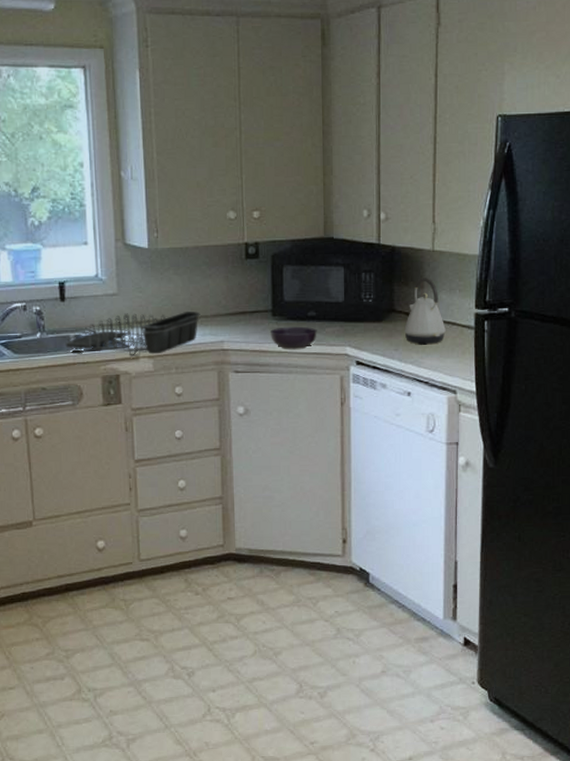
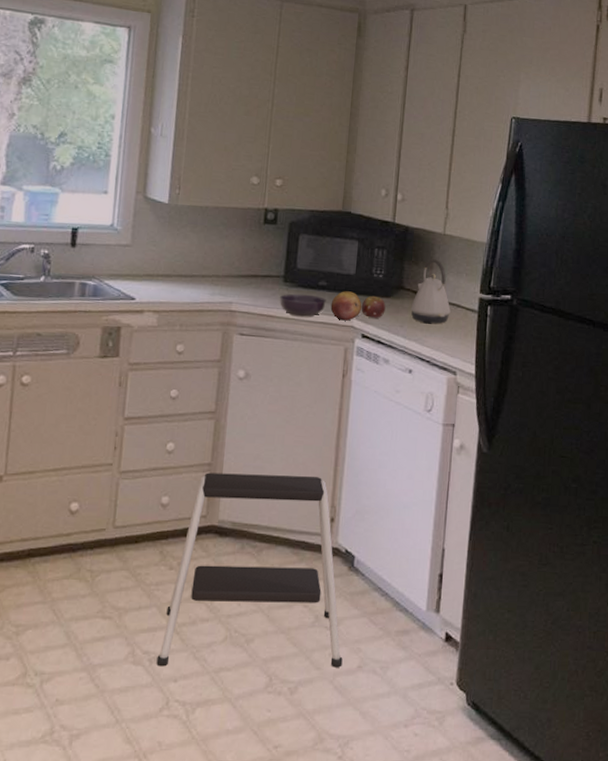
dish rack: present [65,311,200,358] -> none [69,265,212,311]
step stool: none [194,502,367,679] -> present [156,472,343,668]
fruit: none [322,319,354,349] -> present [330,291,362,321]
fruit: none [353,321,378,345] -> present [361,295,386,319]

